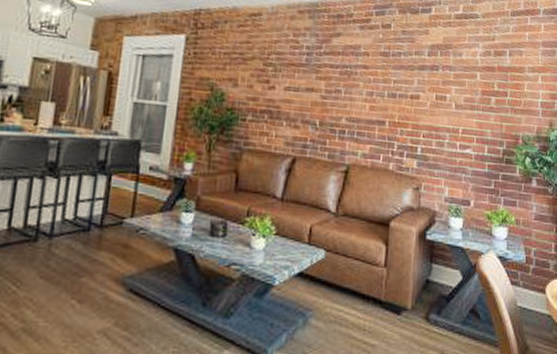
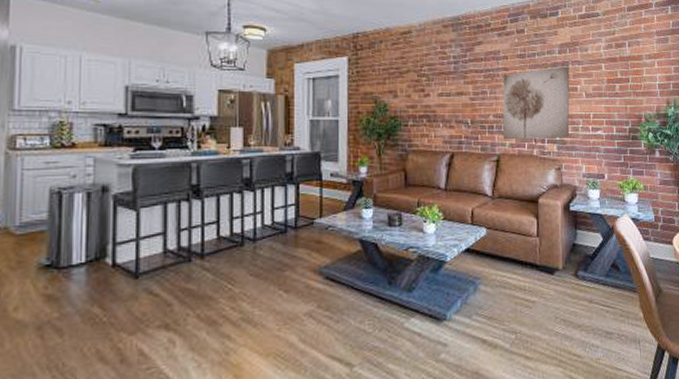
wall art: none [354,70,439,154] -> present [502,66,570,140]

